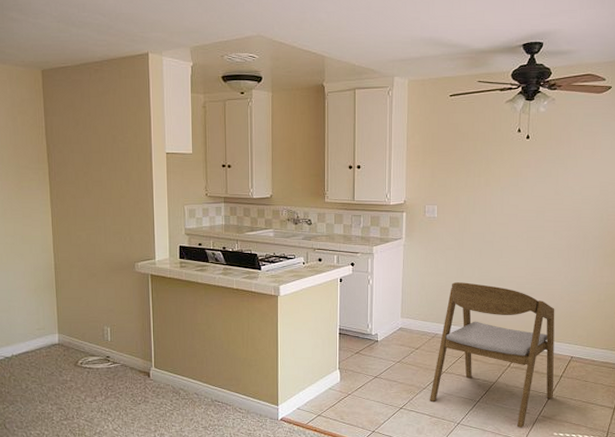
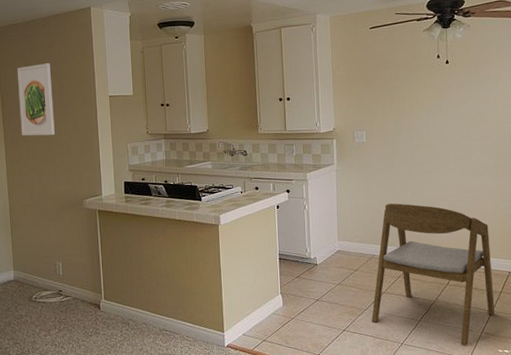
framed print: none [66,113,106,192] -> present [17,63,55,136]

